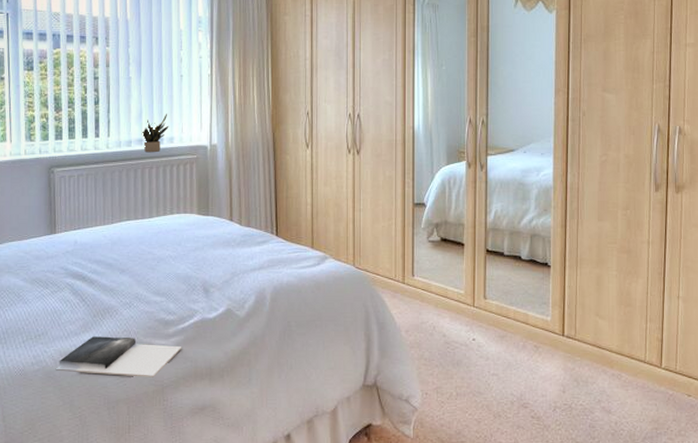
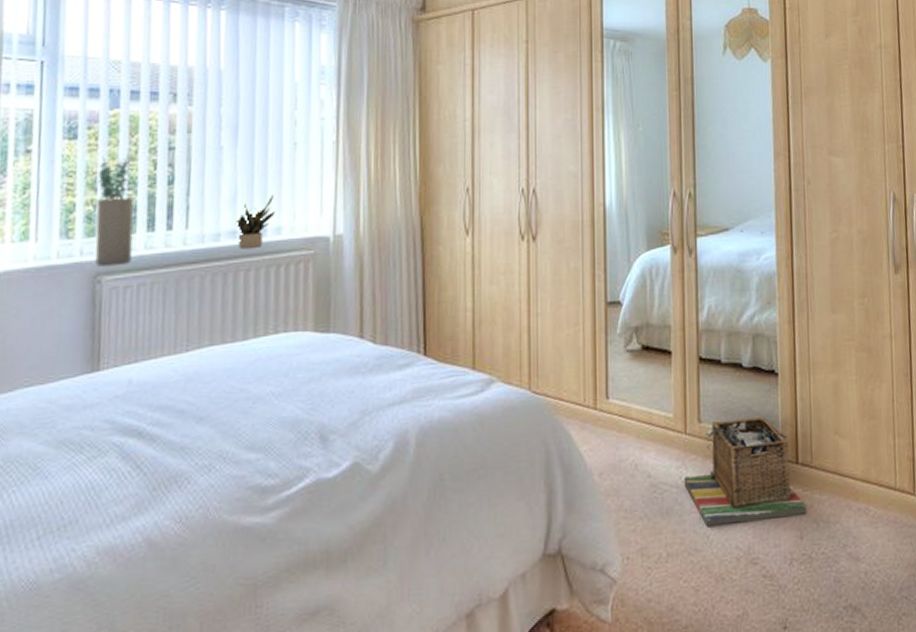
vase: none [48,79,74,162] -> present [95,151,134,267]
book: present [55,336,182,377] -> none [87,516,287,579]
laundry basket: none [471,298,570,377] -> present [683,417,807,527]

